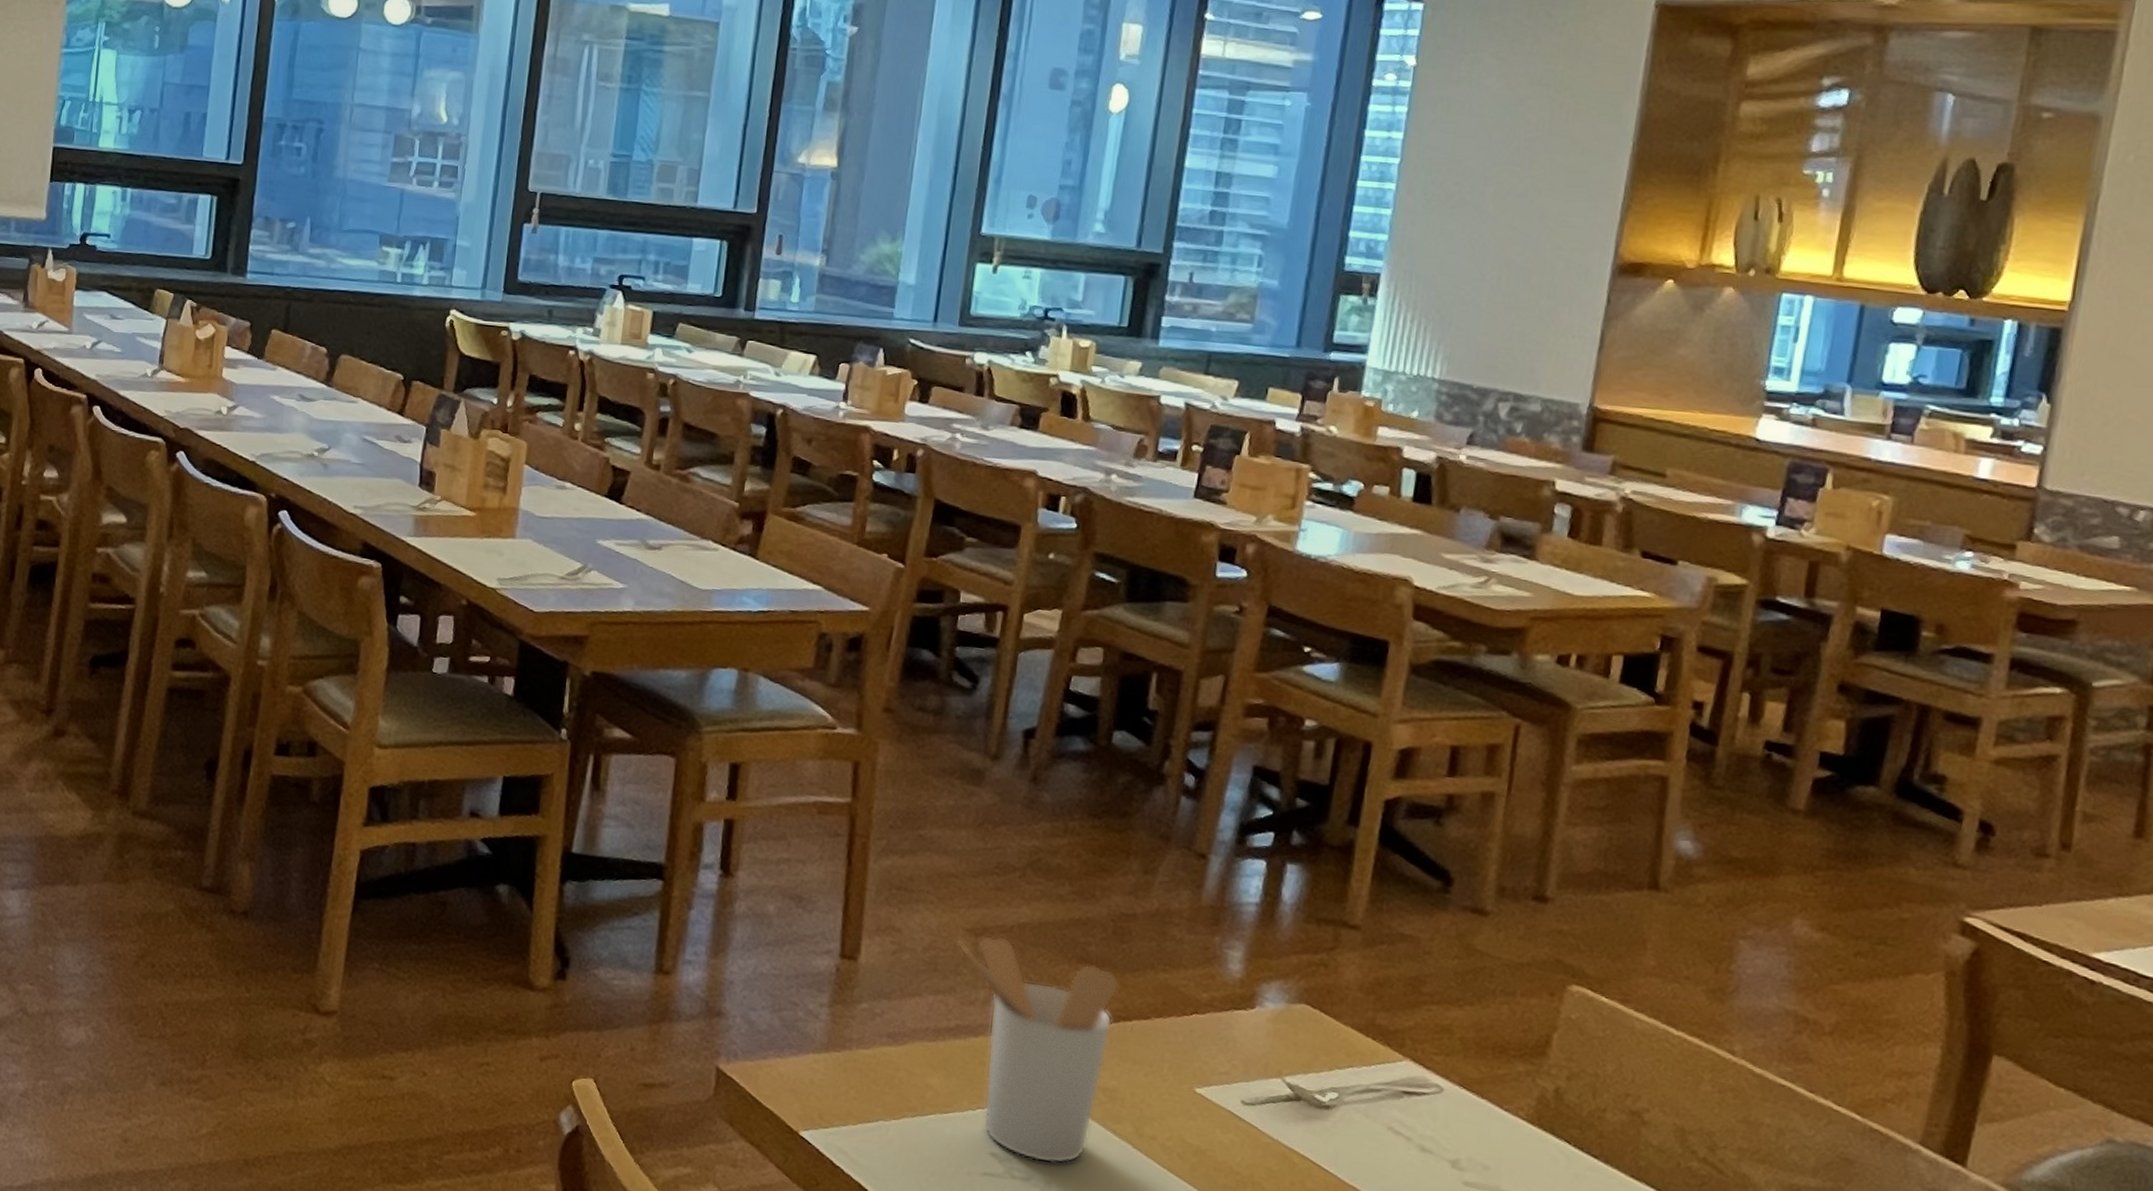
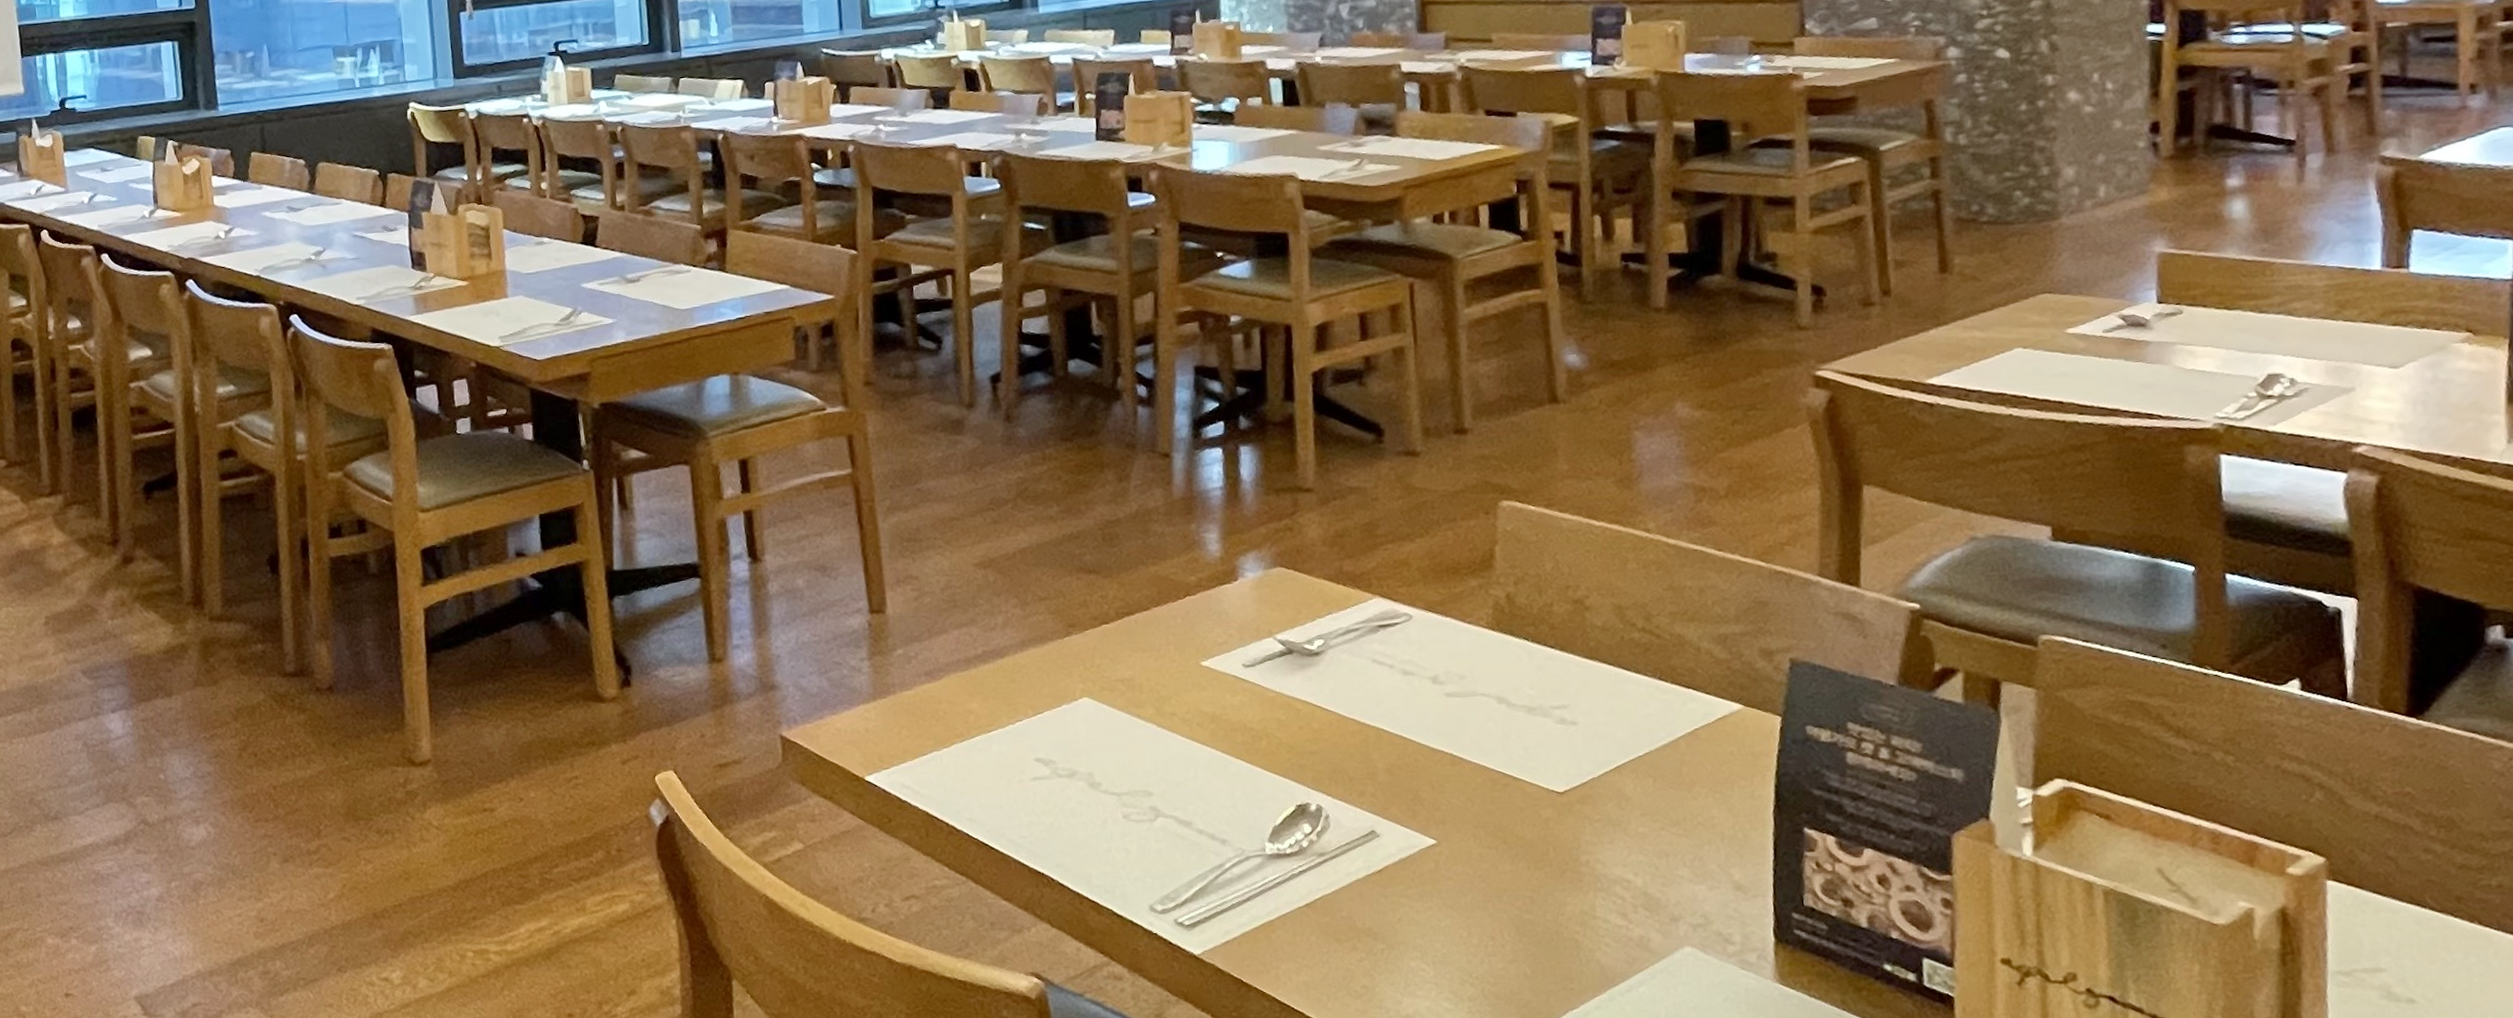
utensil holder: present [956,934,1119,1164] -> none [969,563,1119,758]

